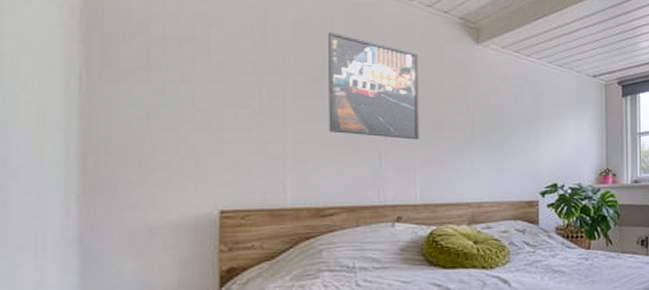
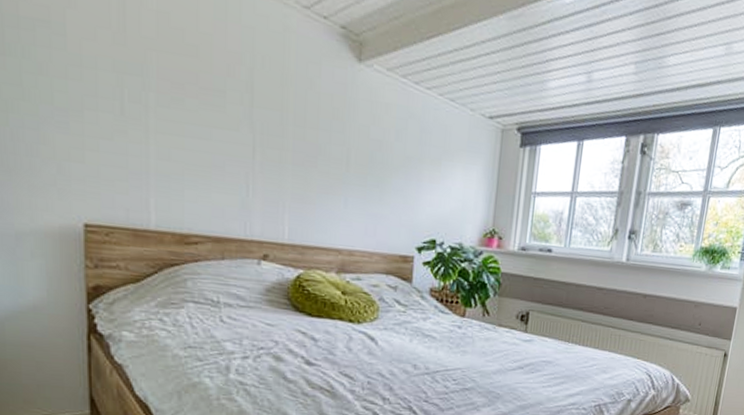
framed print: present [328,31,420,140] -> none [193,28,293,171]

